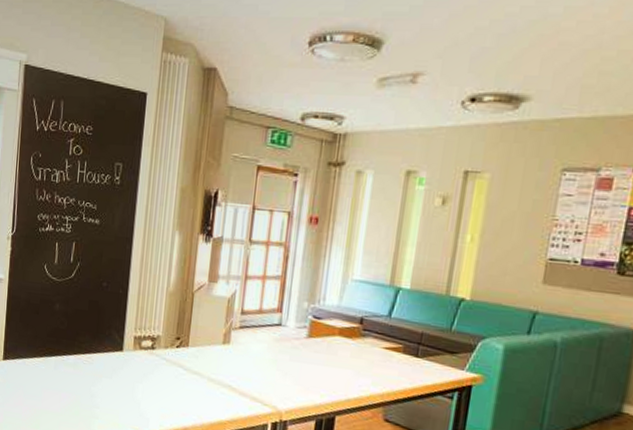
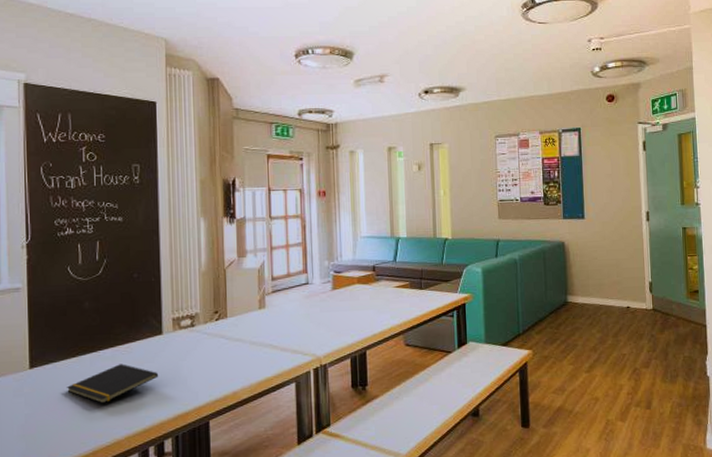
notepad: none [32,373,115,409] -> present [67,364,159,404]

